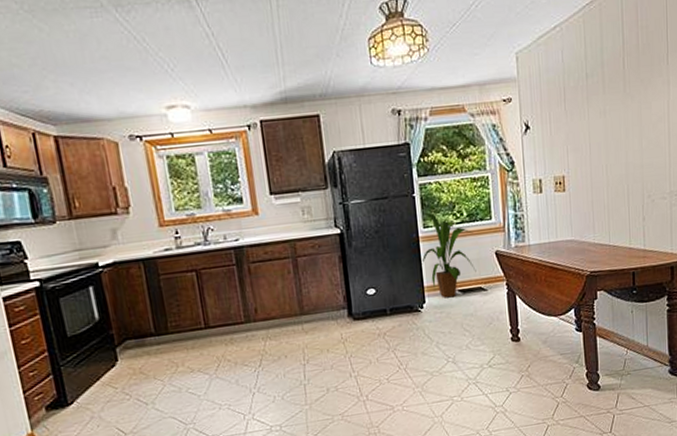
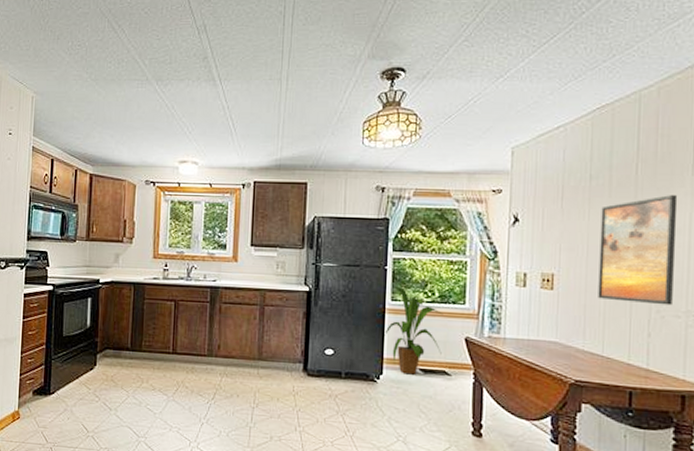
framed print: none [598,85,659,193] -> present [598,195,678,306]

